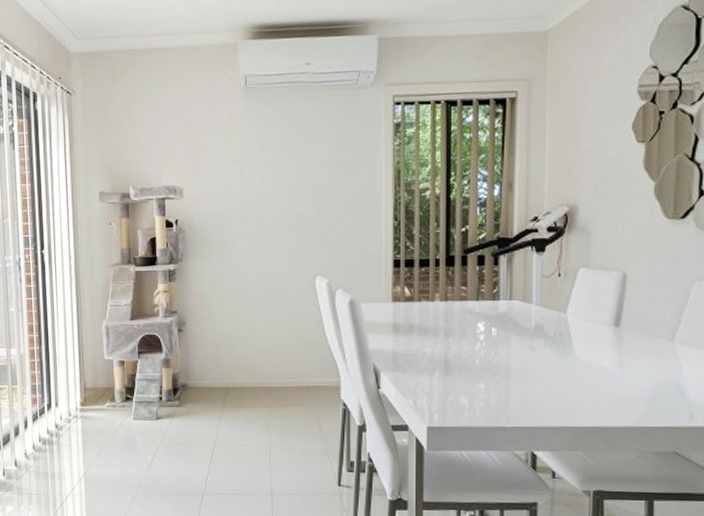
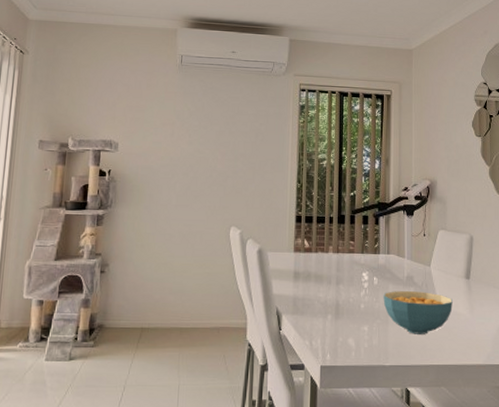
cereal bowl: none [504,343,595,393] -> present [383,291,453,335]

